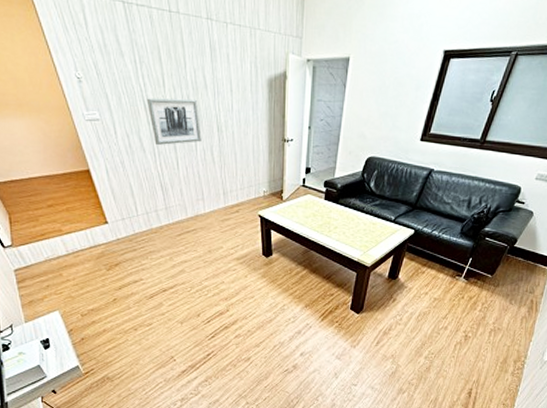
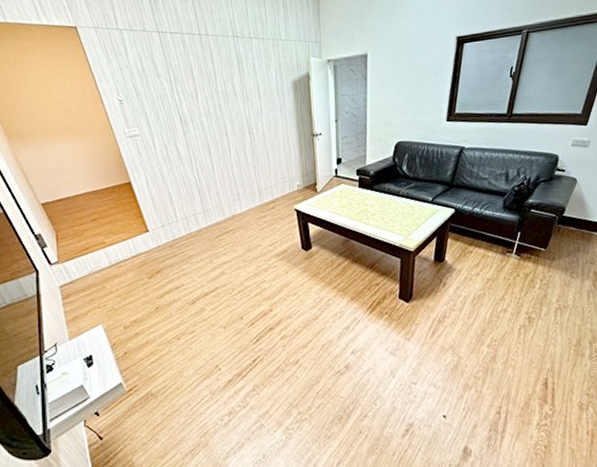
wall art: present [146,98,202,145] -> none [181,107,234,152]

